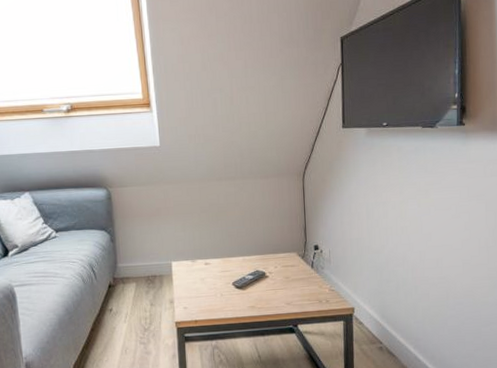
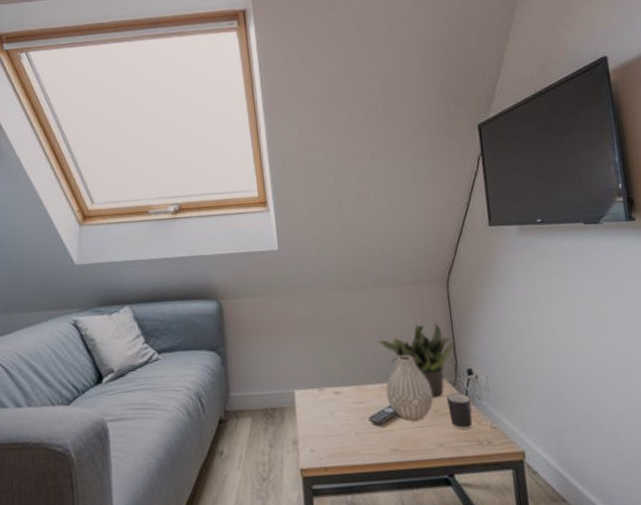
potted plant: none [241,209,305,268] -> present [377,323,454,398]
vase: none [247,234,285,285] -> present [385,355,434,421]
mug: none [296,264,316,292] -> present [447,393,473,430]

